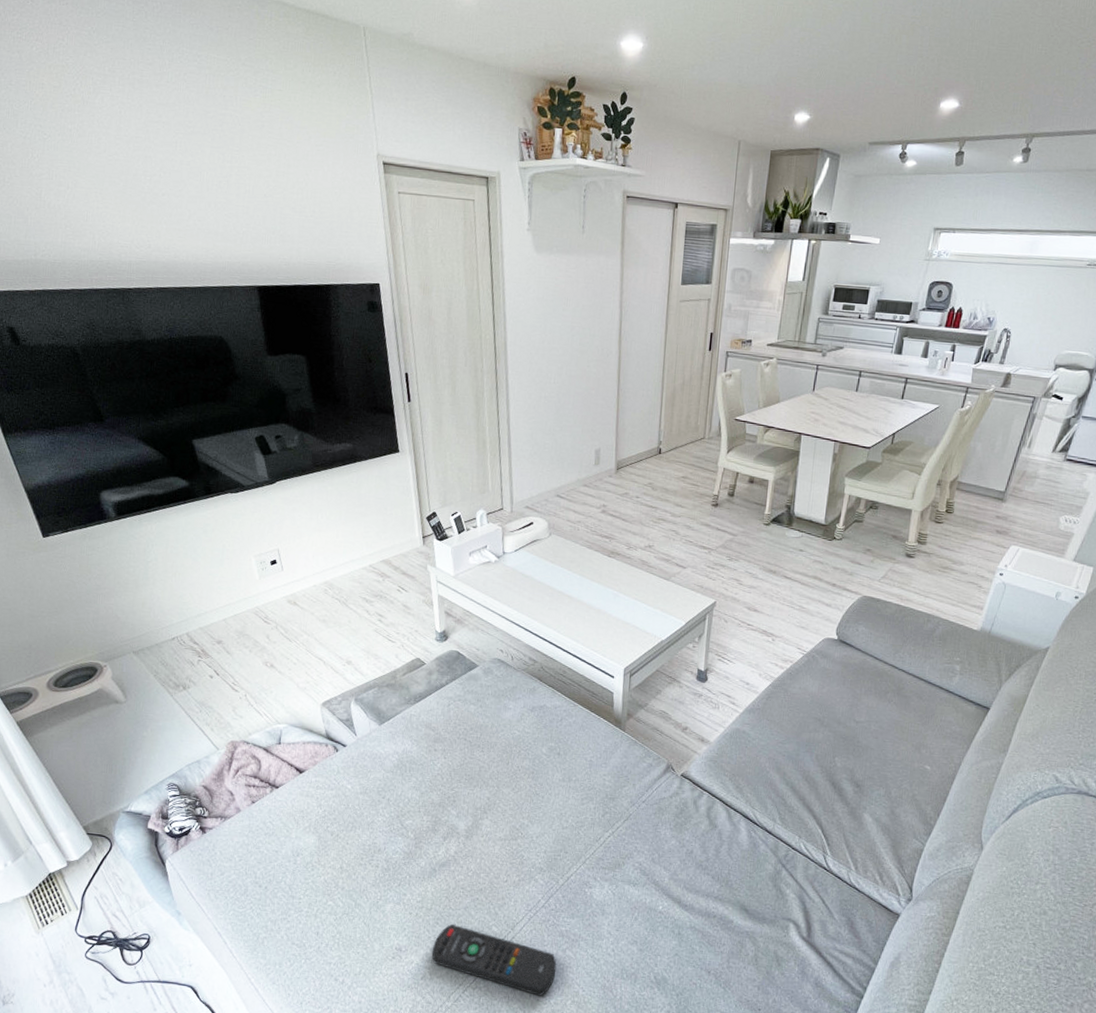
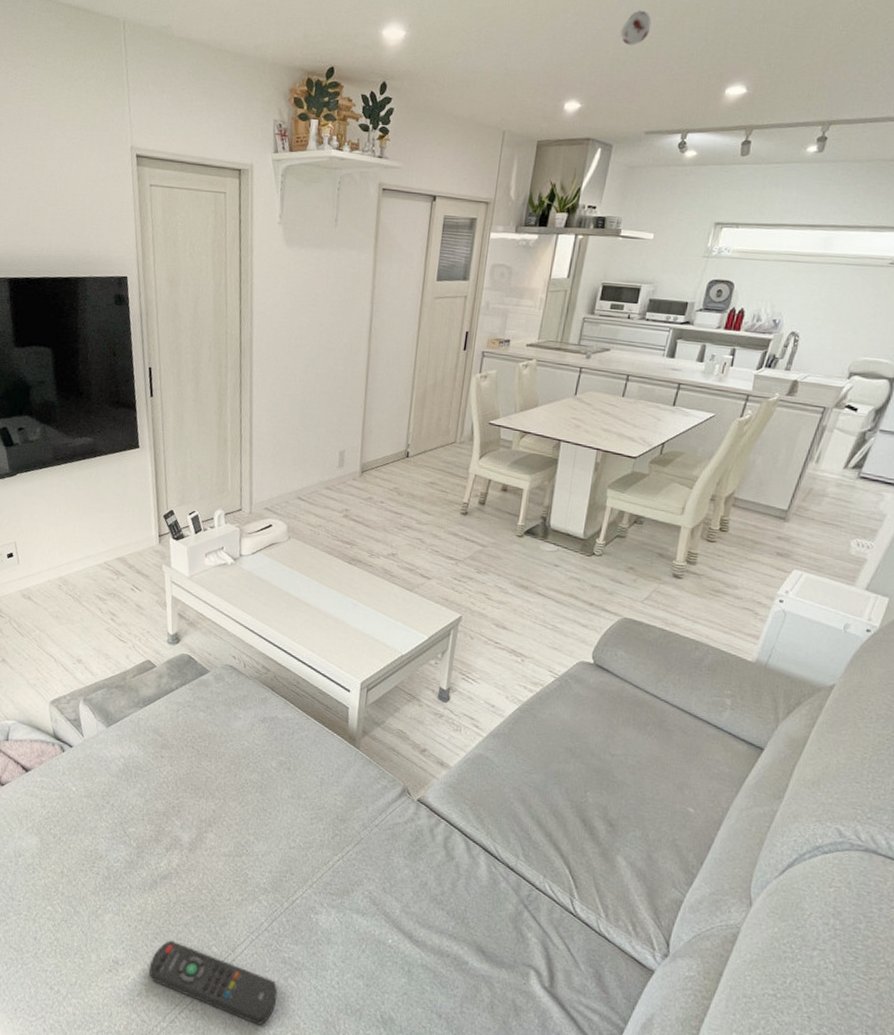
smoke detector: none [843,26,872,61] -> present [620,9,652,45]

